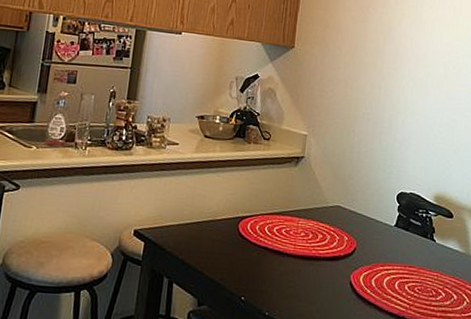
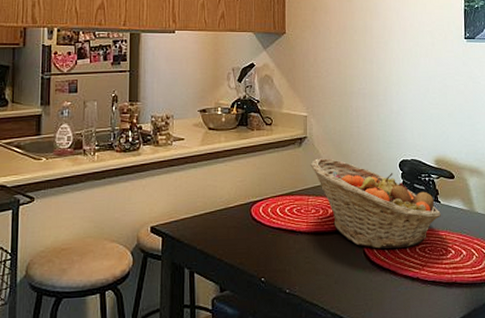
fruit basket: none [304,180,435,284] -> present [310,158,441,249]

